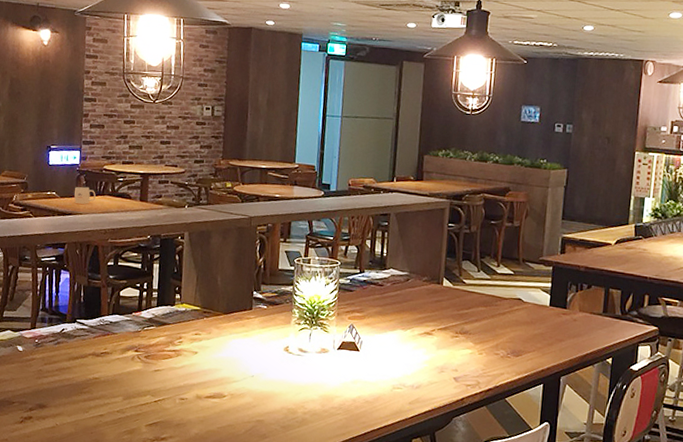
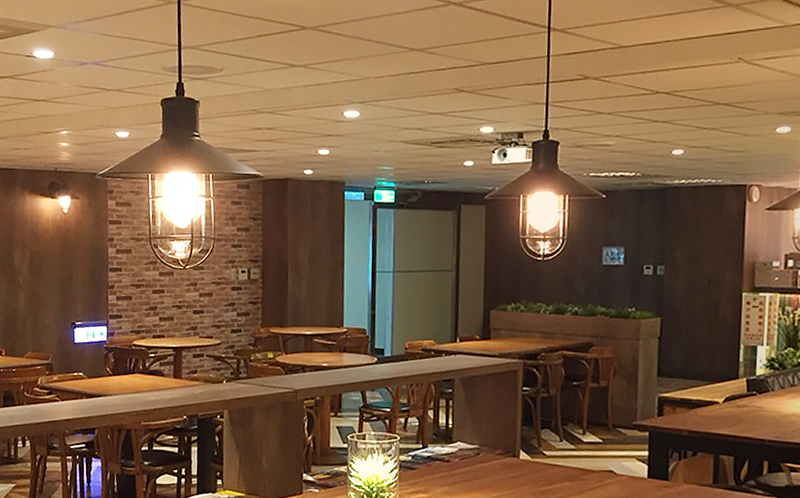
mug: present [73,186,96,205] -> none [102,365,126,386]

